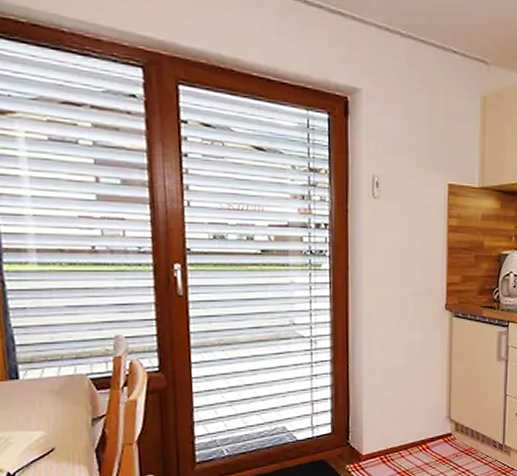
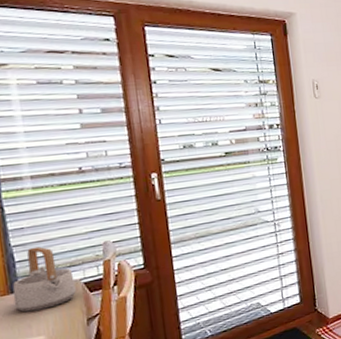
teapot: none [11,331,81,403] -> present [12,246,76,313]

